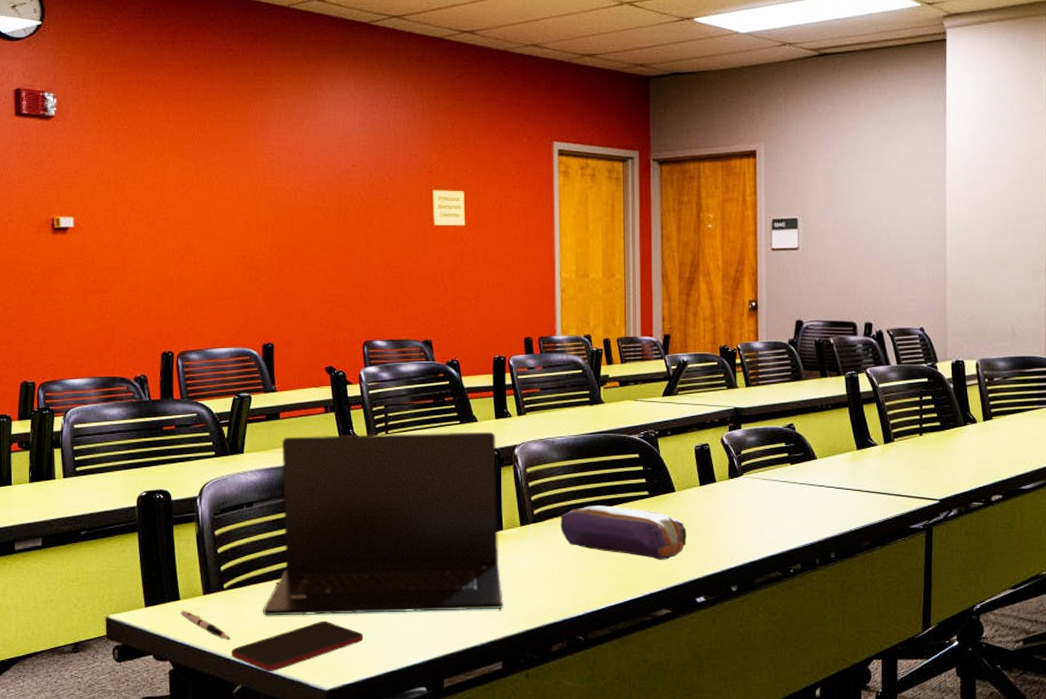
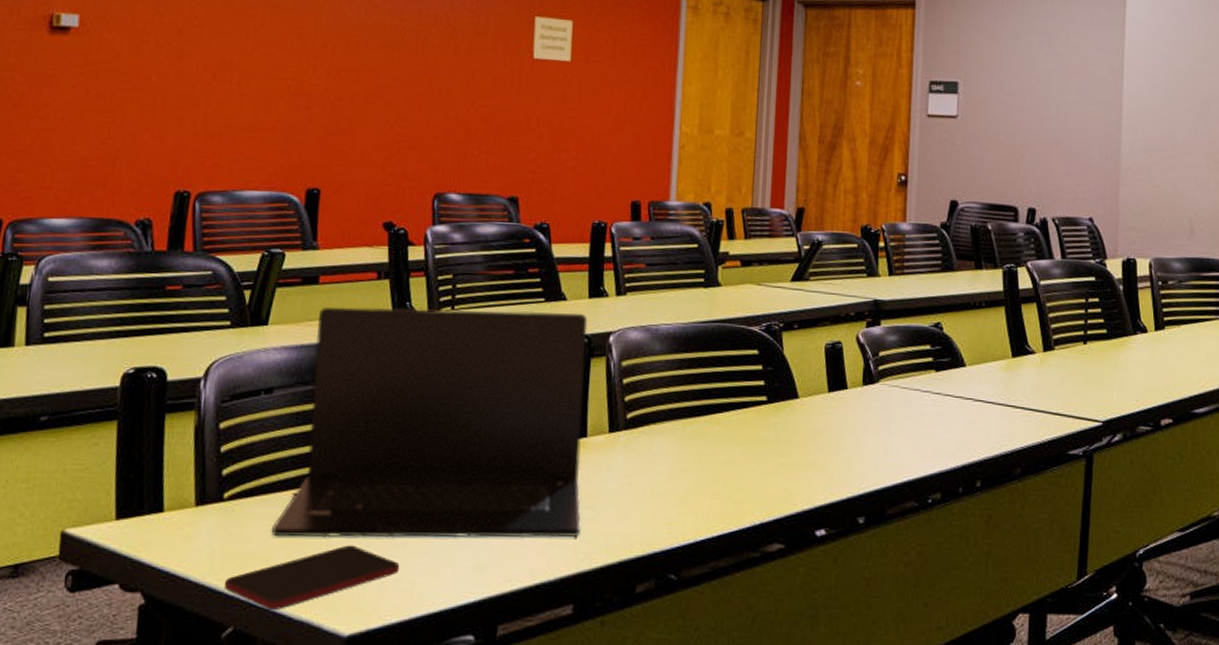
pen: present [180,610,231,640] -> none [162,525,226,567]
pencil case: present [560,504,687,560] -> none [658,410,809,482]

